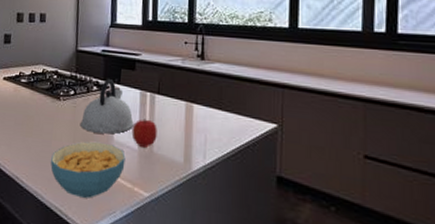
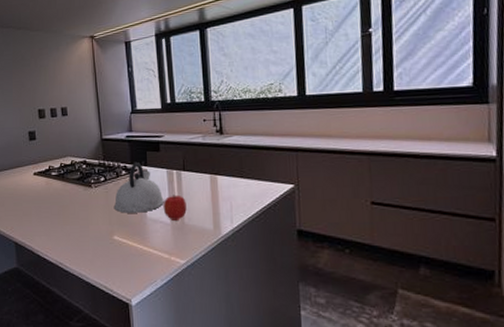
cereal bowl: present [50,141,126,198] -> none [91,221,160,272]

